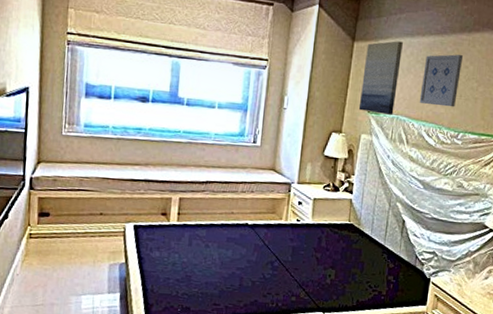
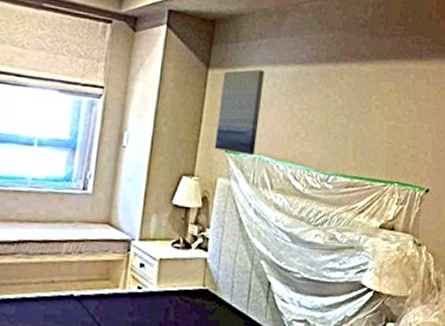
wall art: present [419,54,464,108] -> none [284,86,332,147]

